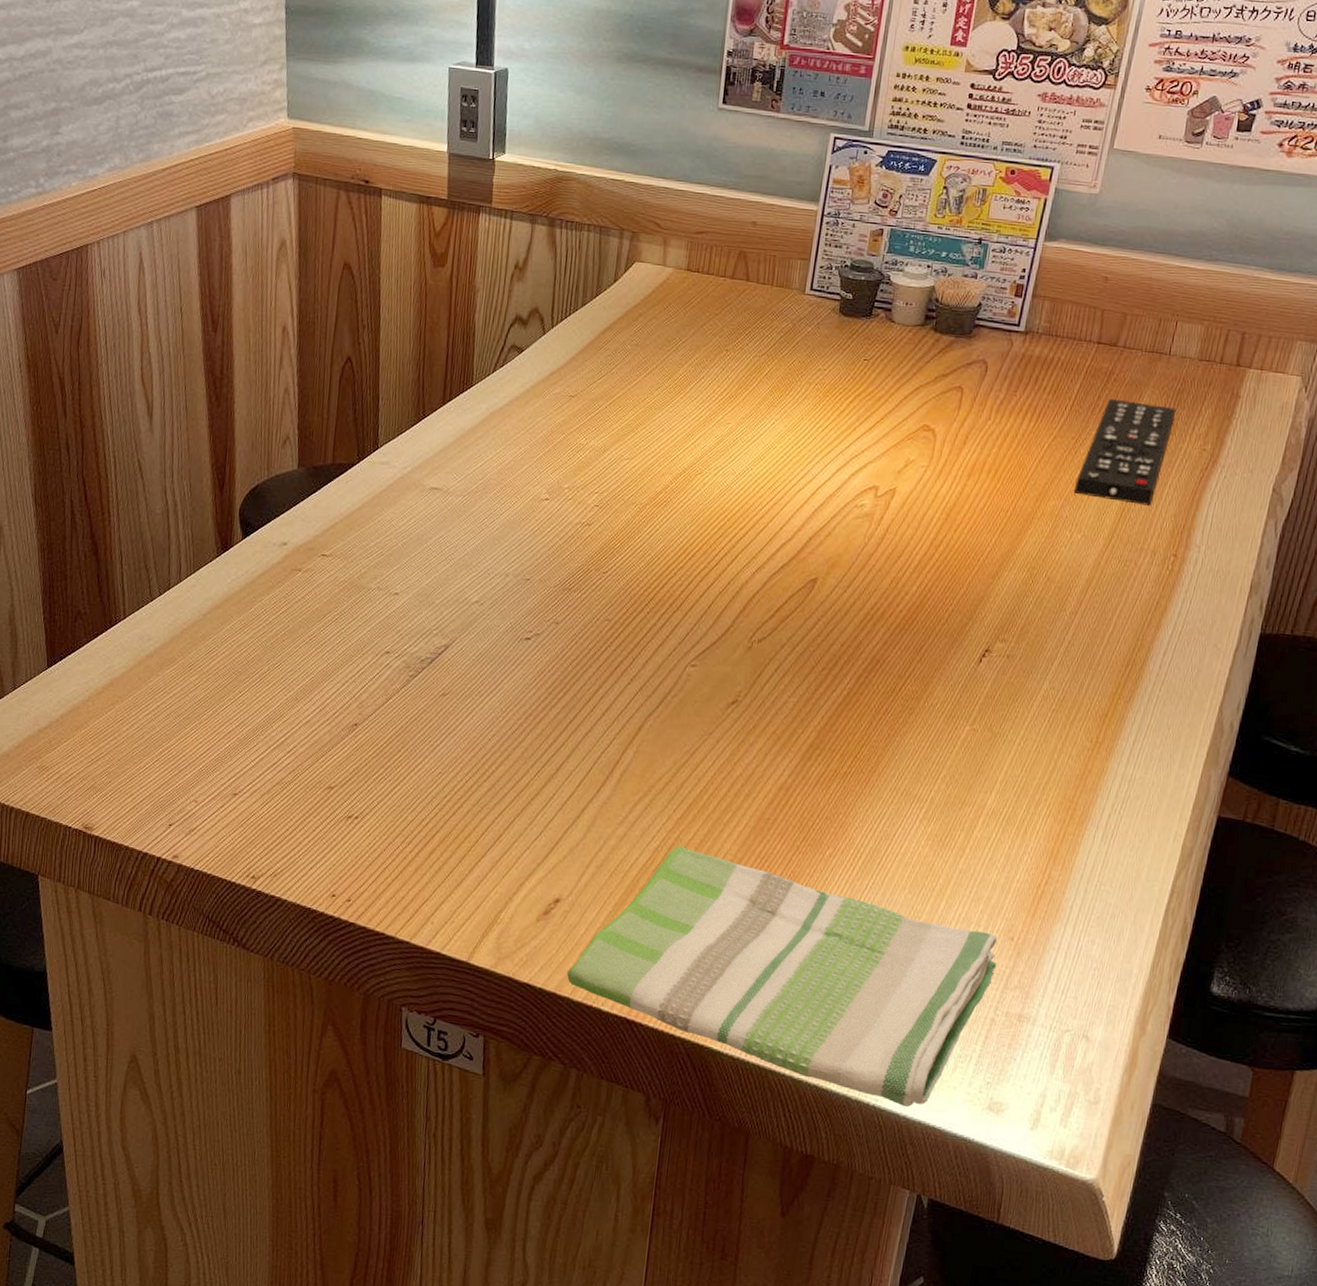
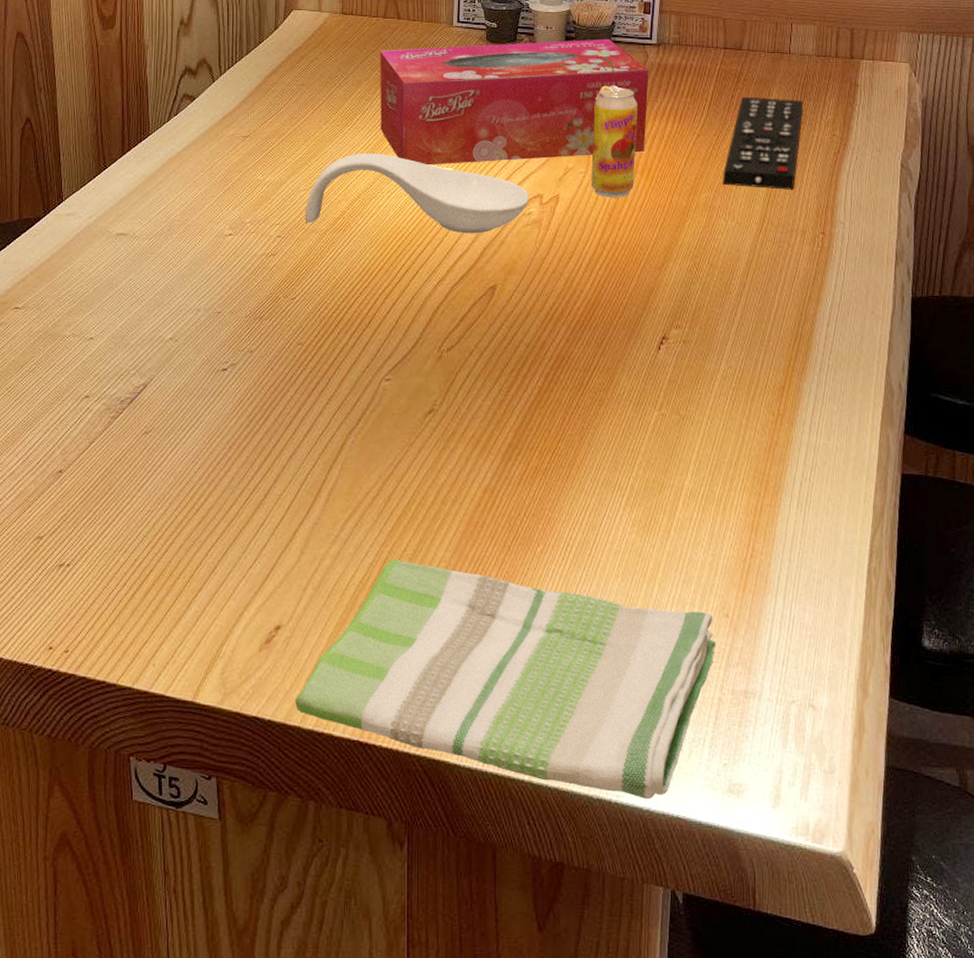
spoon rest: none [625,424,865,523] -> present [305,153,530,234]
tissue box: none [714,314,1012,451] -> present [380,38,649,166]
beverage can: none [932,373,995,498] -> present [591,85,638,198]

